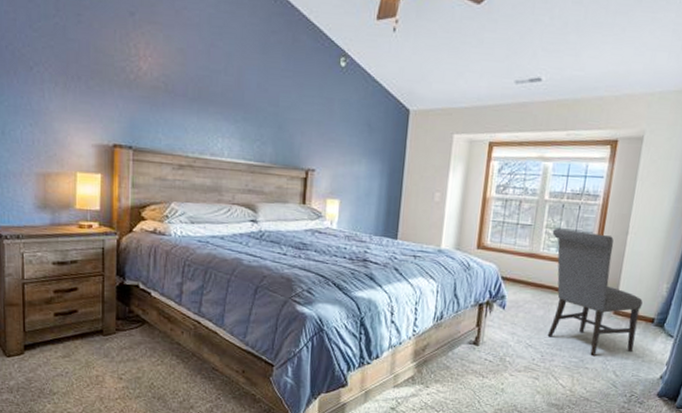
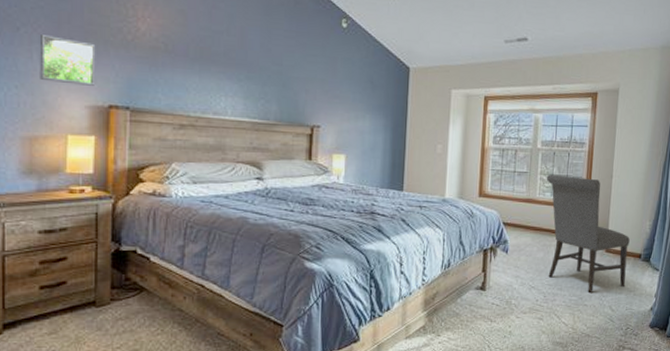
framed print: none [50,74,101,125] -> present [39,35,96,86]

